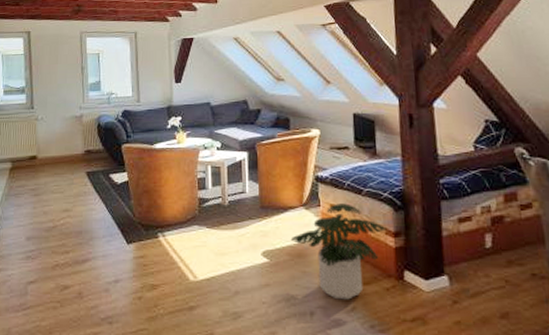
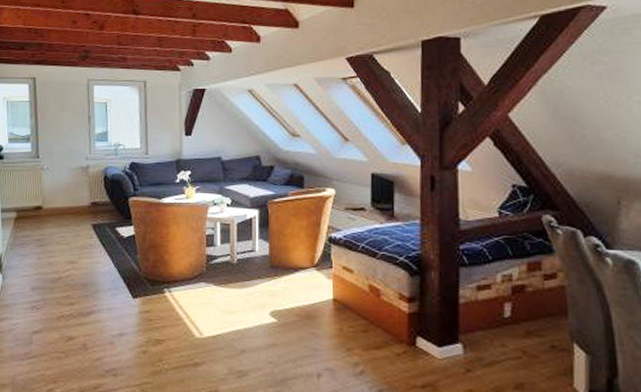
potted plant: present [290,203,387,300] -> none [300,266,401,363]

